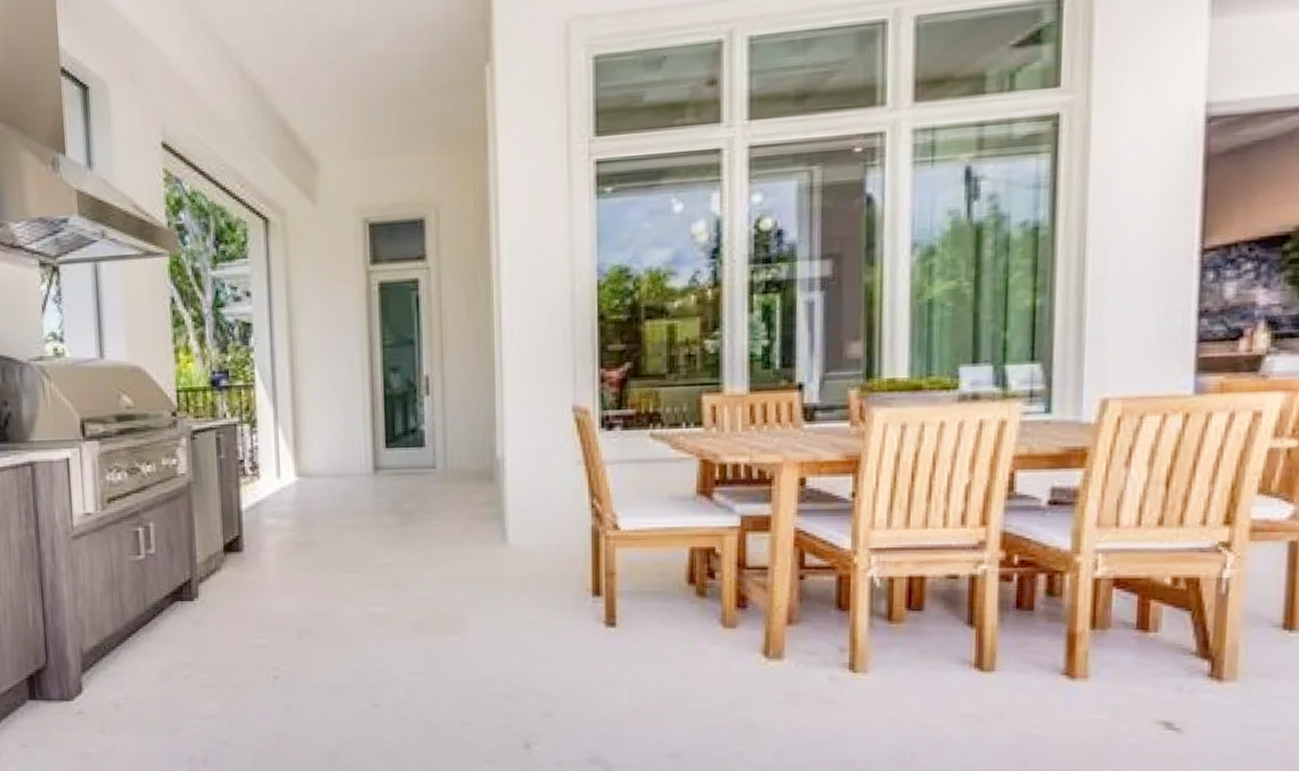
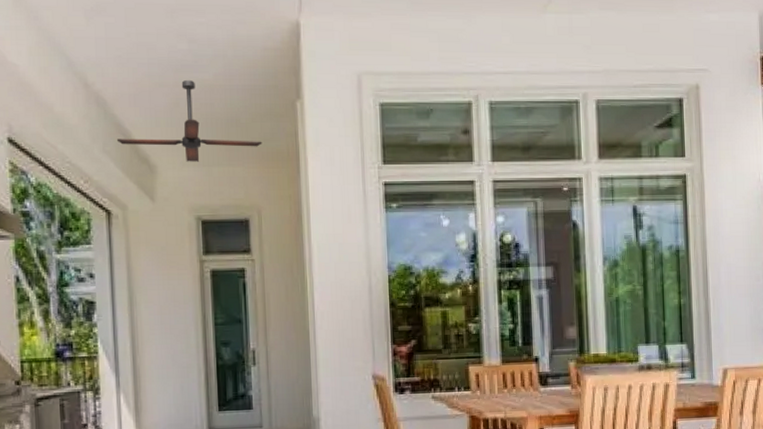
ceiling fan: none [274,52,442,154] -> present [116,79,262,162]

